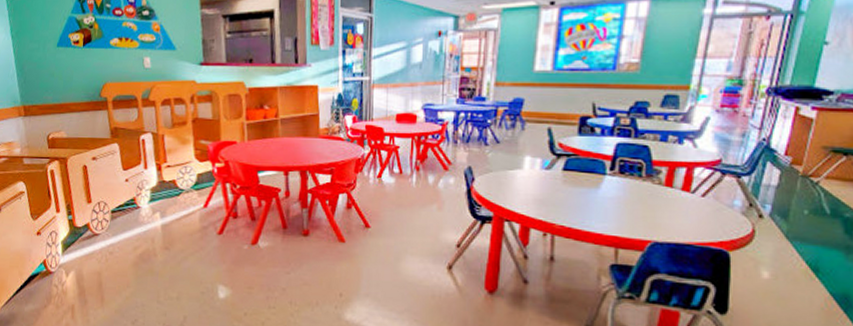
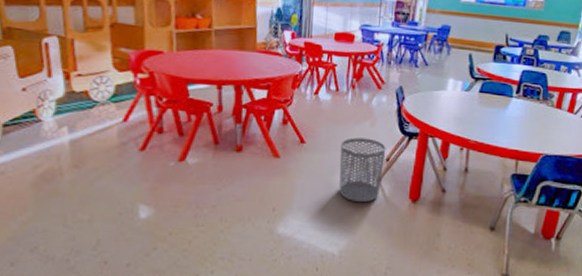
waste bin: none [406,222,456,292] -> present [339,137,386,203]

